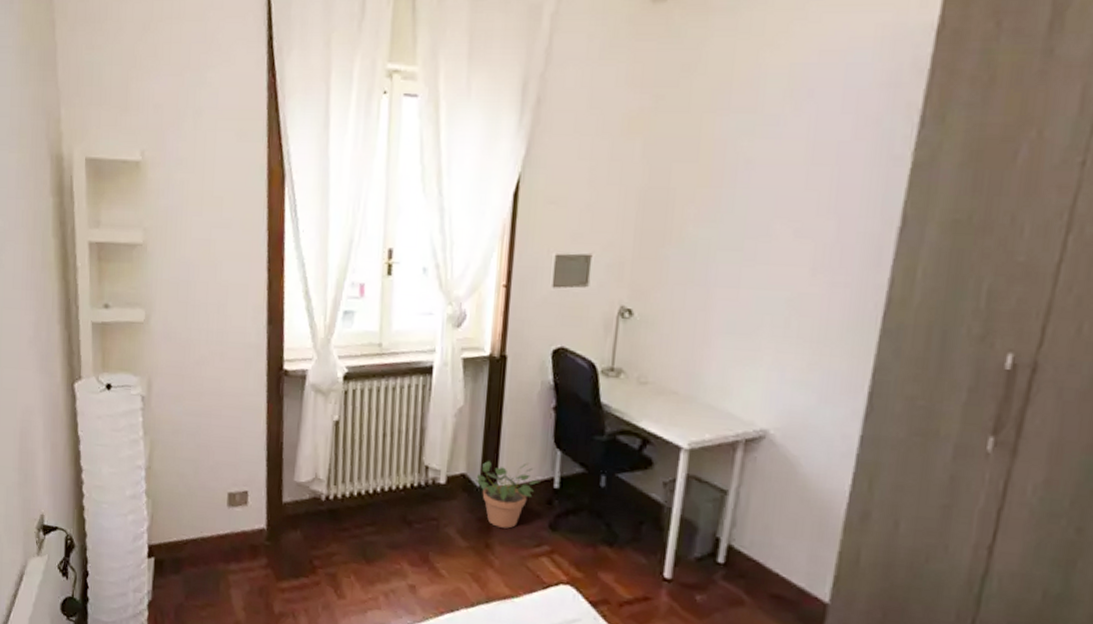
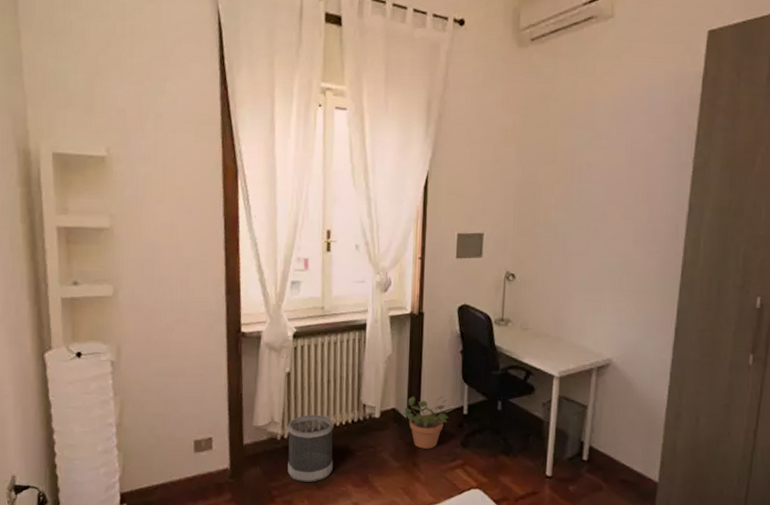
wastebasket: none [332,473,388,555] -> present [288,415,333,482]

